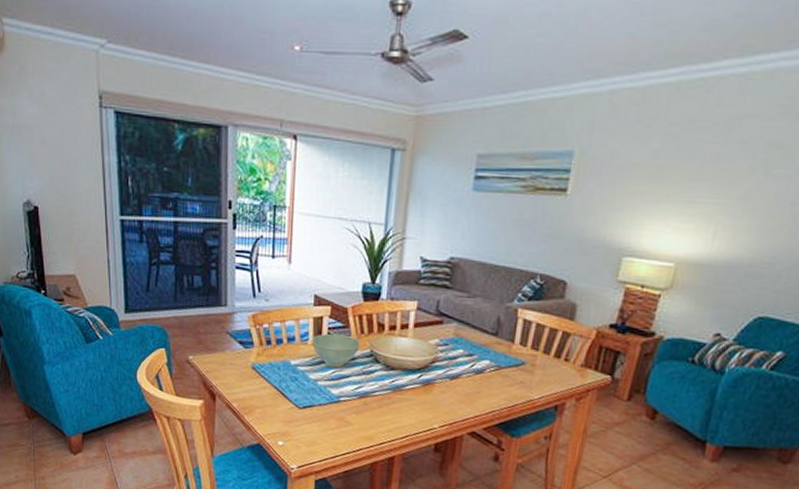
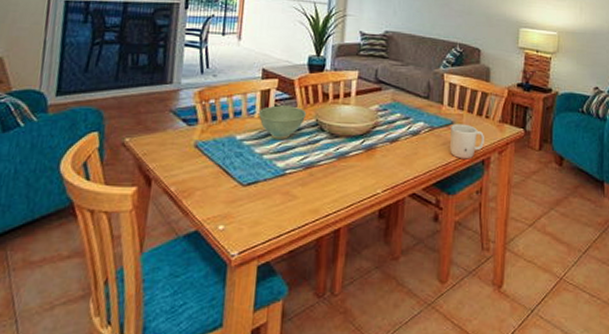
mug: none [517,364,561,404] -> present [449,123,484,160]

